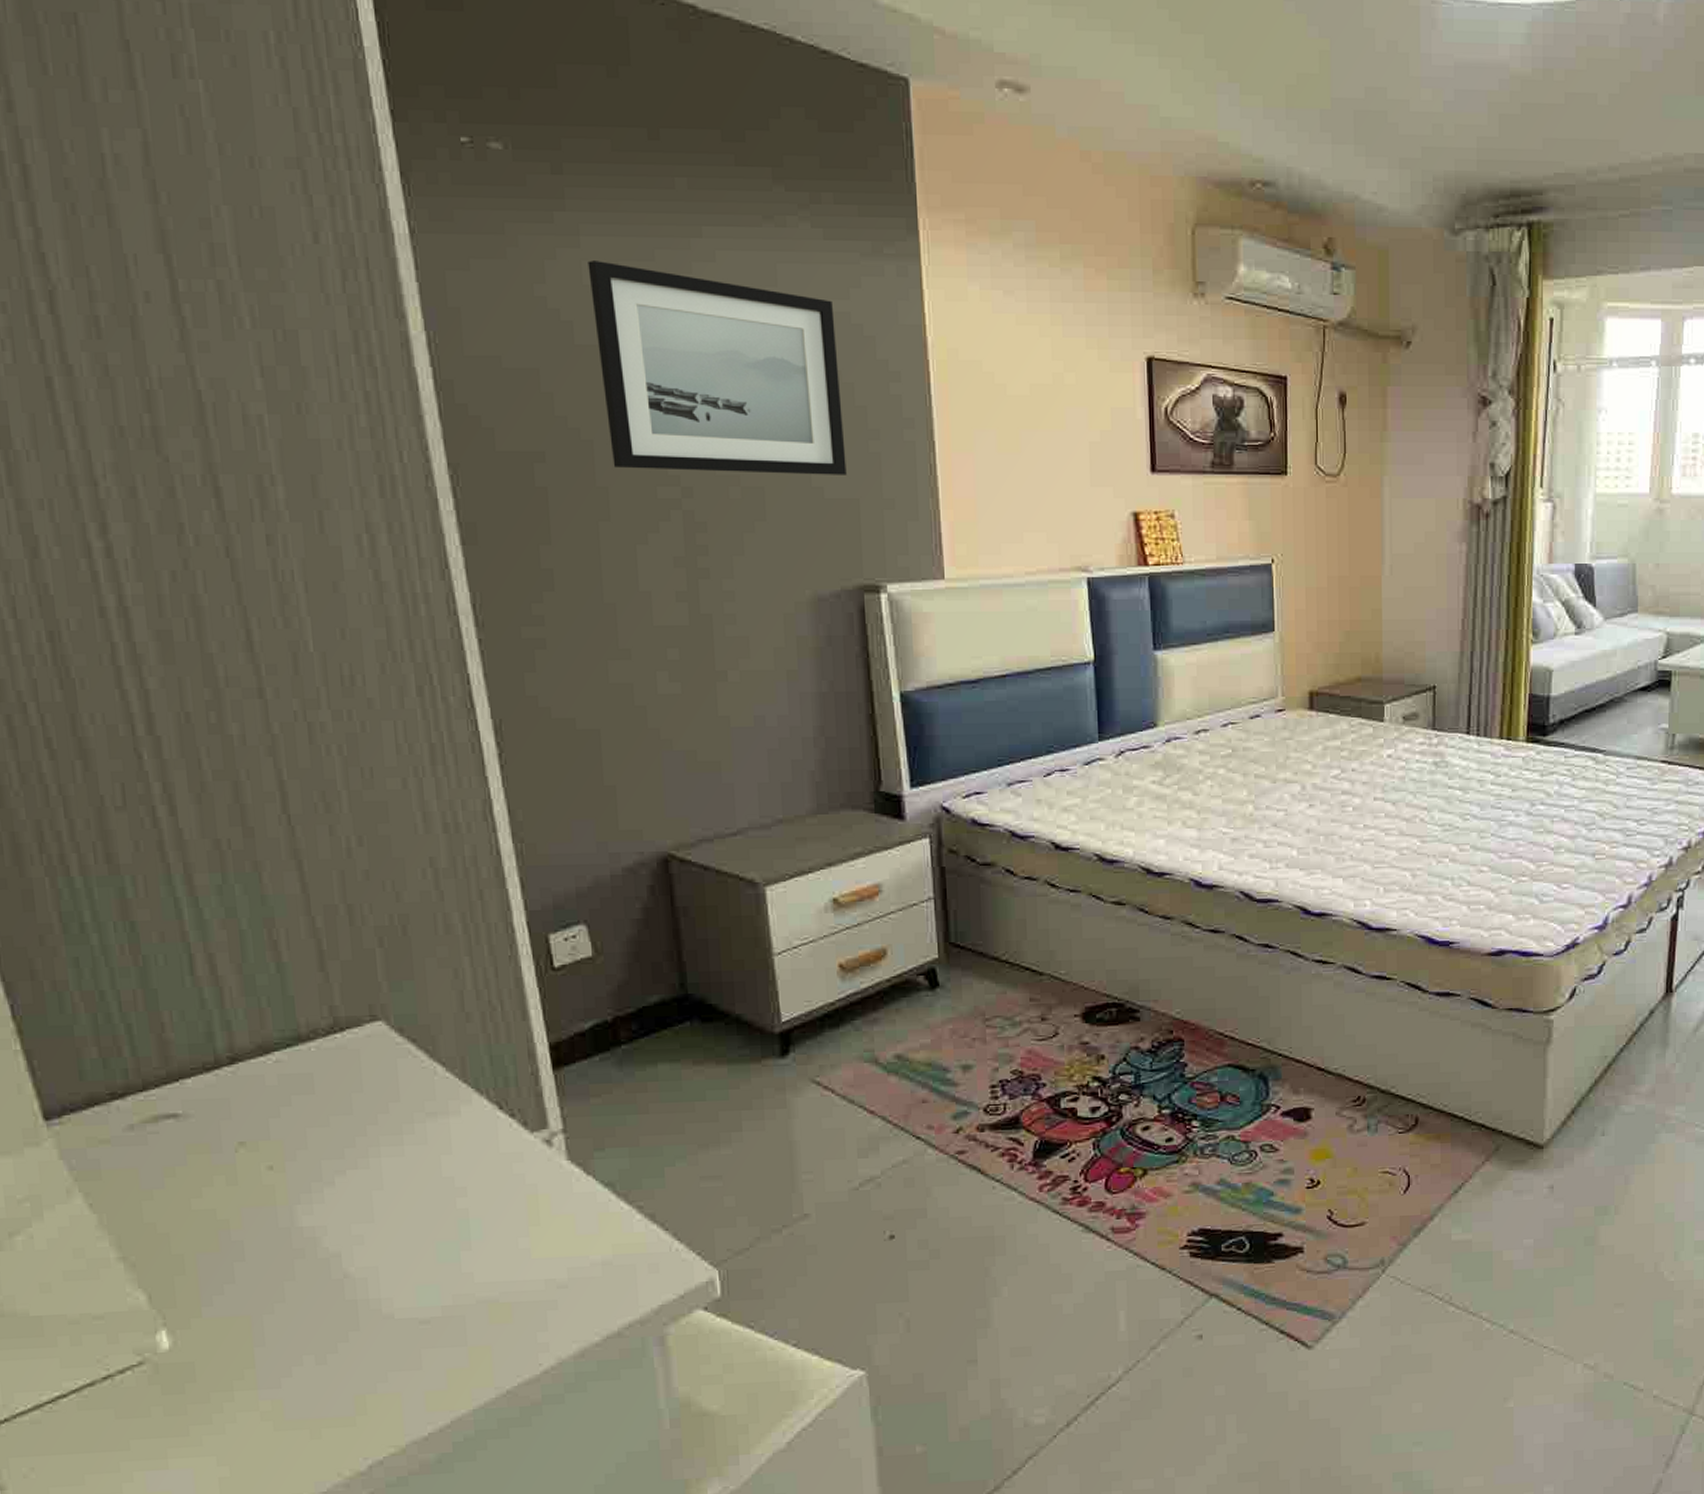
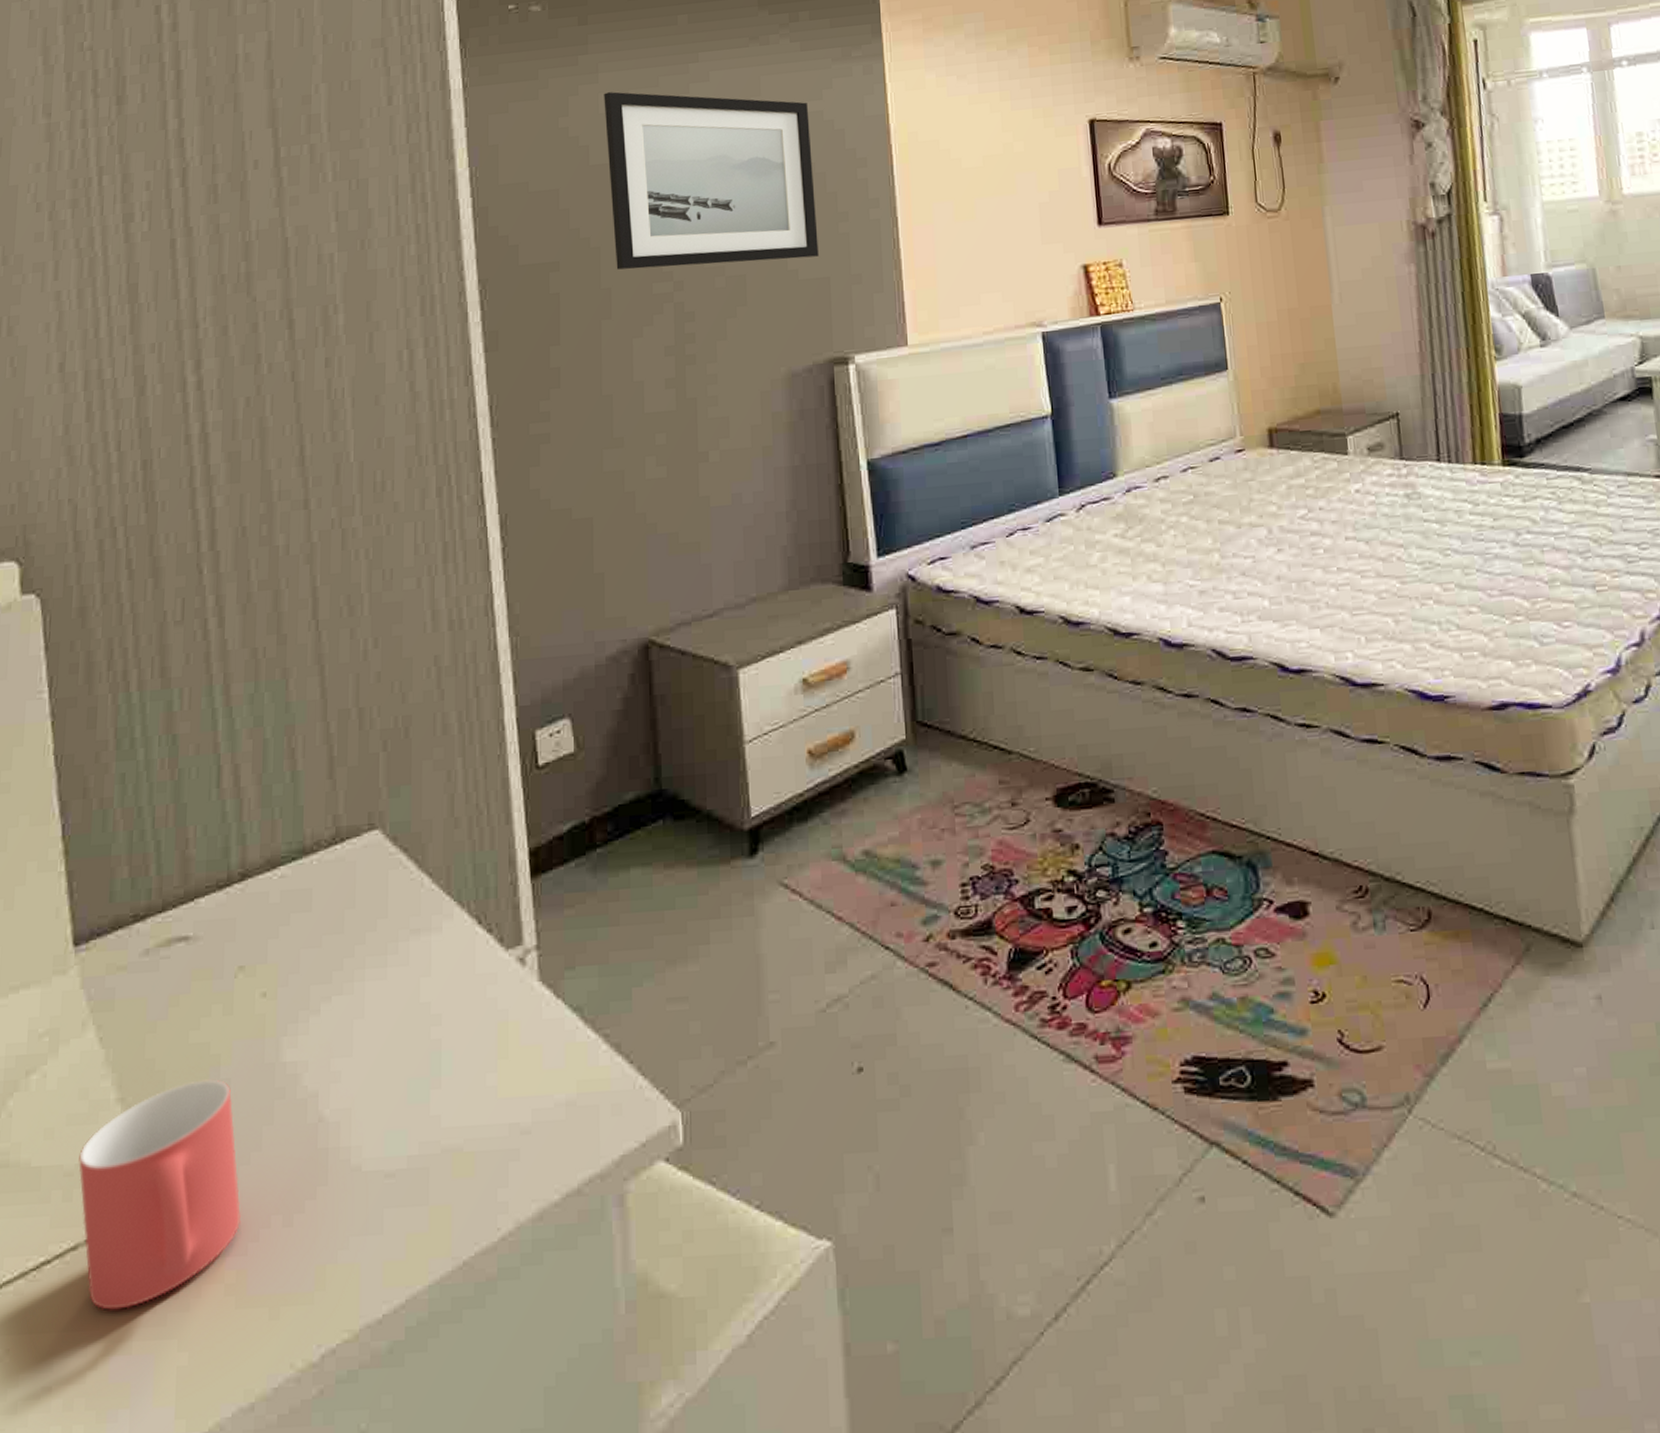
mug: none [83,1241,270,1434] -> present [79,1079,241,1310]

